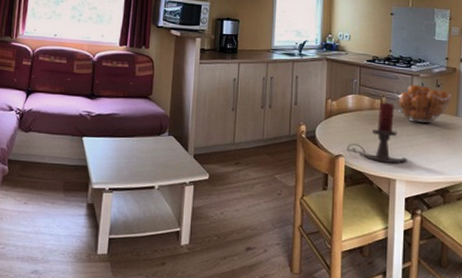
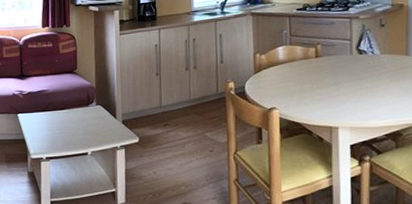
candle holder: present [346,102,407,164] -> none [279,49,350,112]
fruit basket: present [394,84,452,123] -> none [330,27,400,67]

